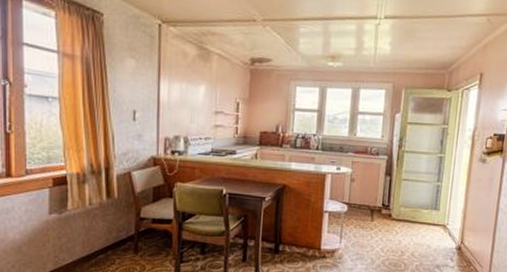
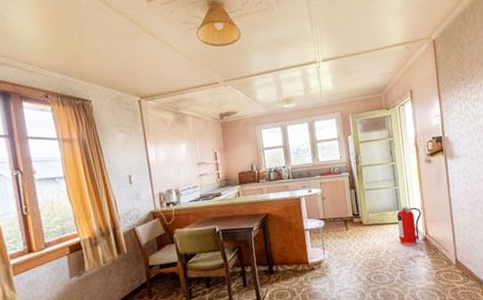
fire extinguisher: none [429,207,461,254] -> present [396,206,421,247]

